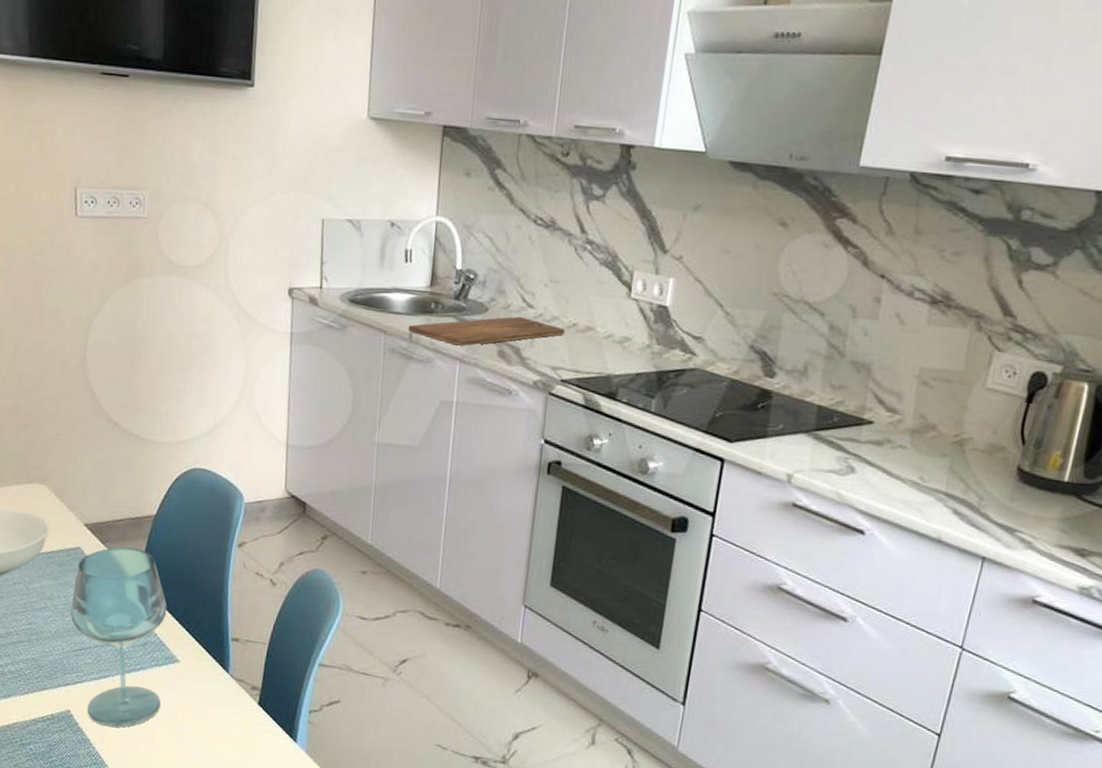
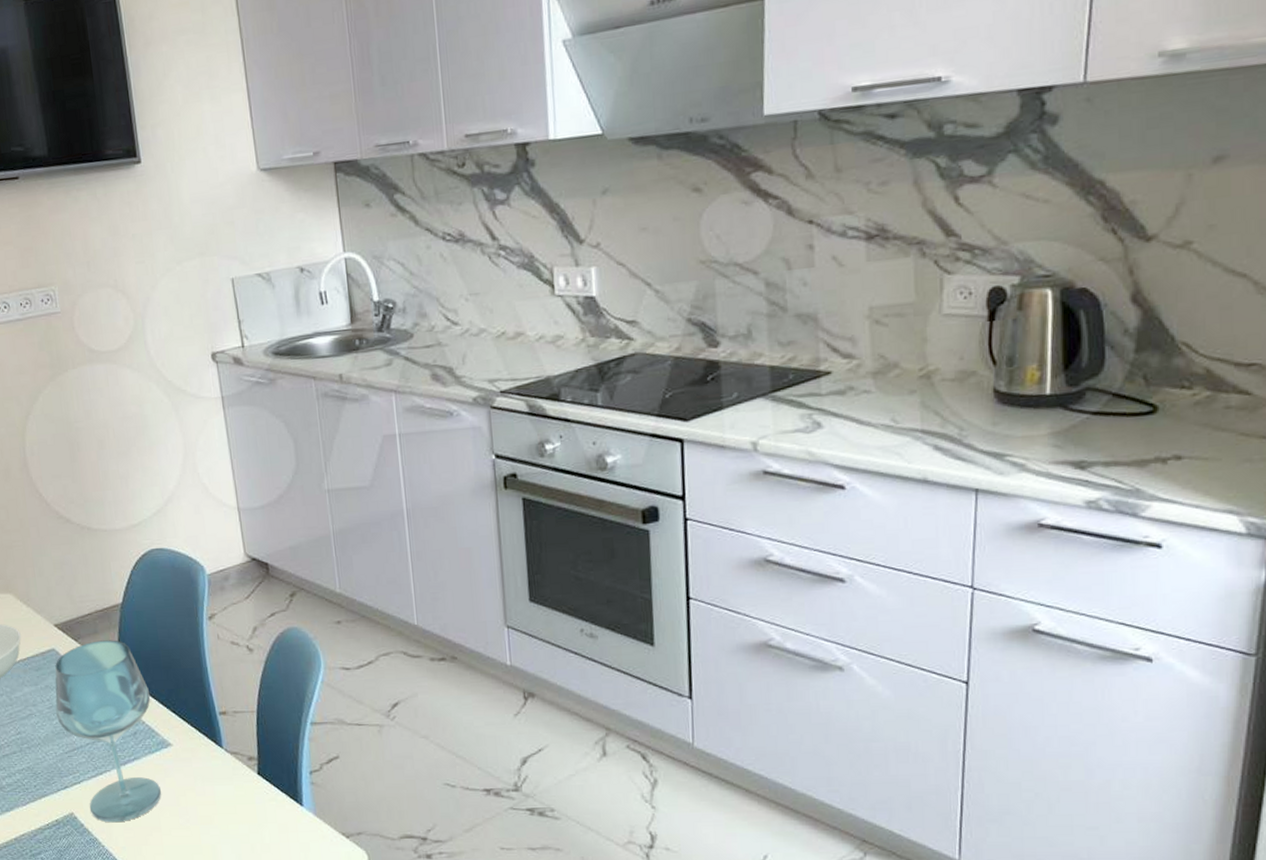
cutting board: present [408,316,565,347] -> none [336,335,495,378]

